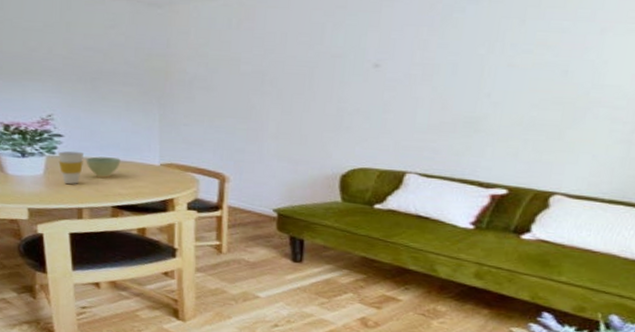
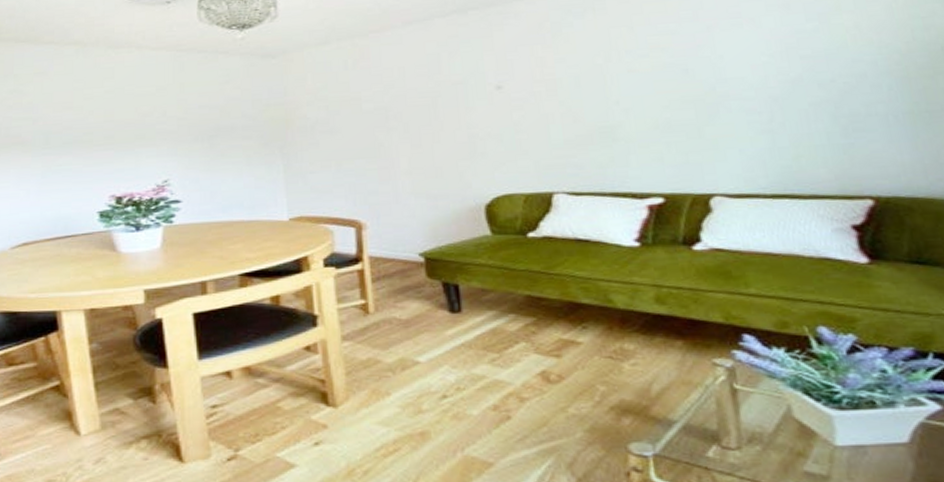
cup: present [57,150,85,185] -> none [176,216,206,256]
bowl: present [86,156,121,179] -> none [207,218,246,244]

